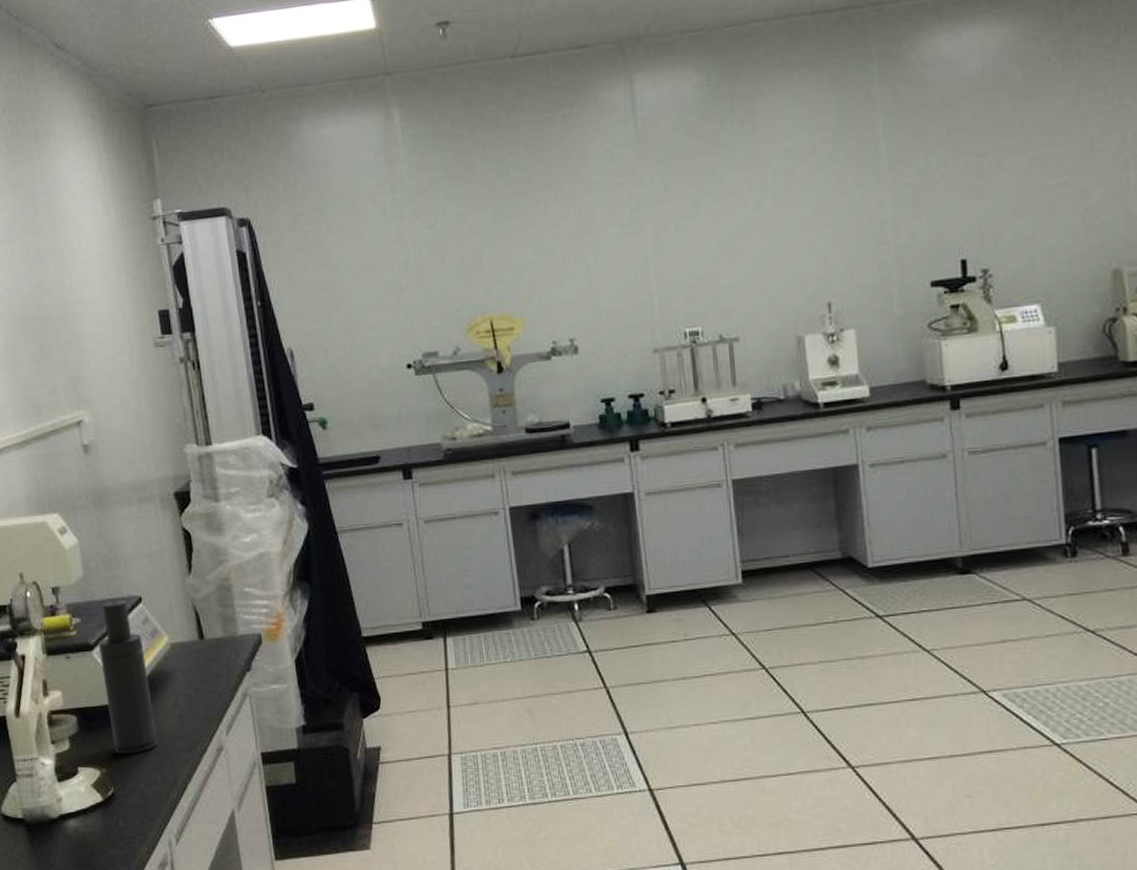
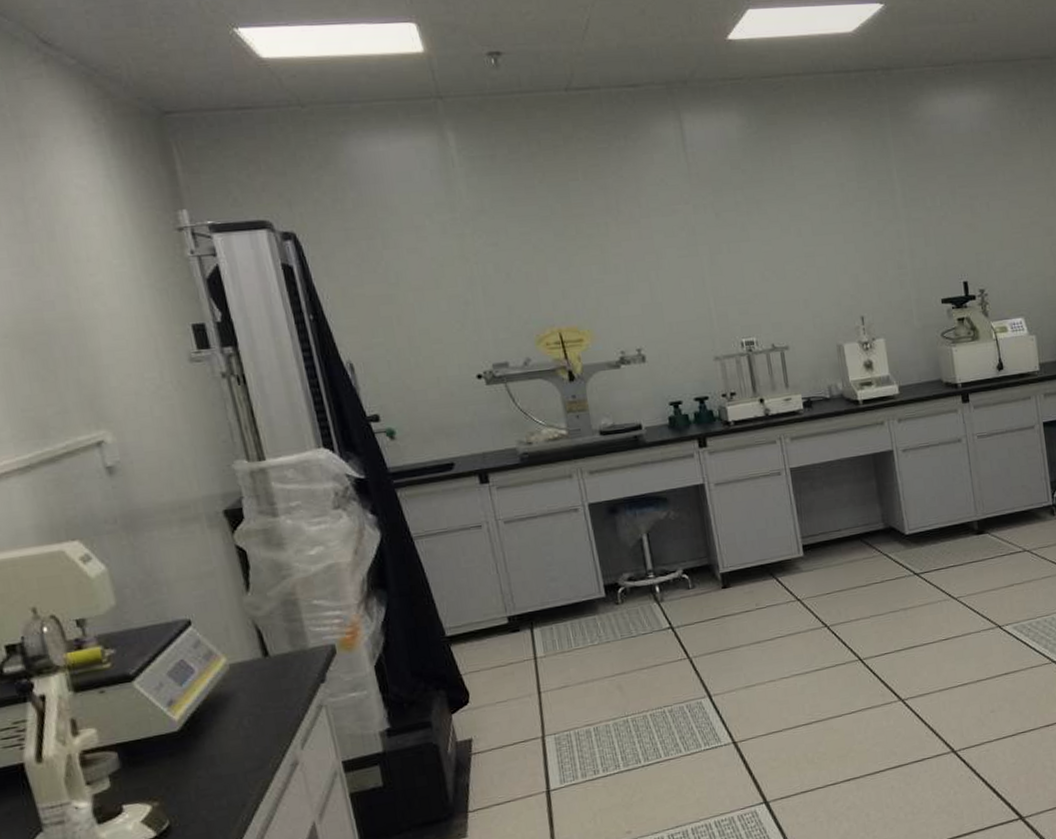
atomizer: present [98,600,158,755] -> none [139,625,221,785]

